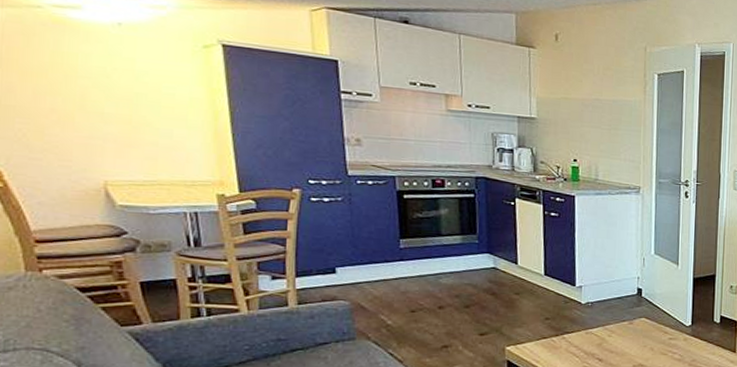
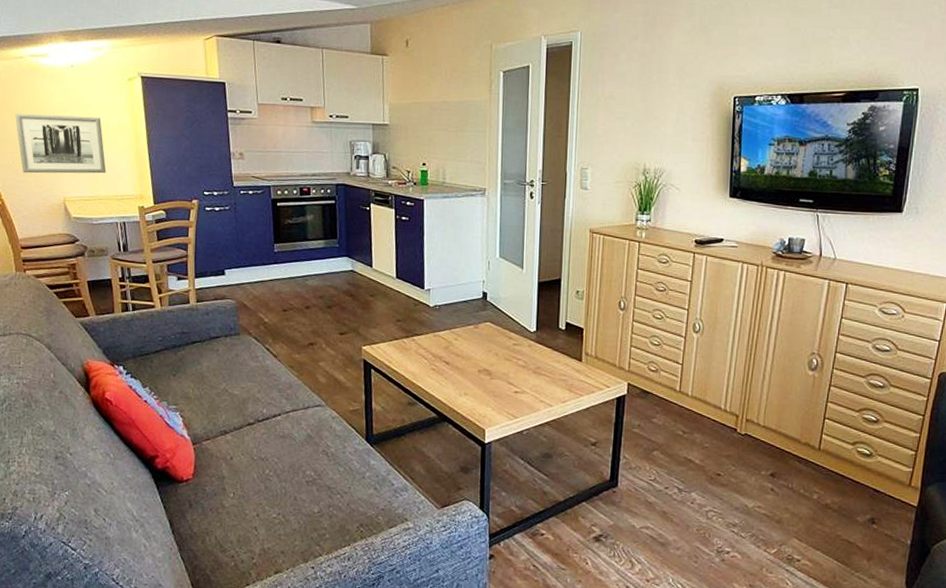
wall art: none [27,74,171,155] -> present [15,113,107,174]

